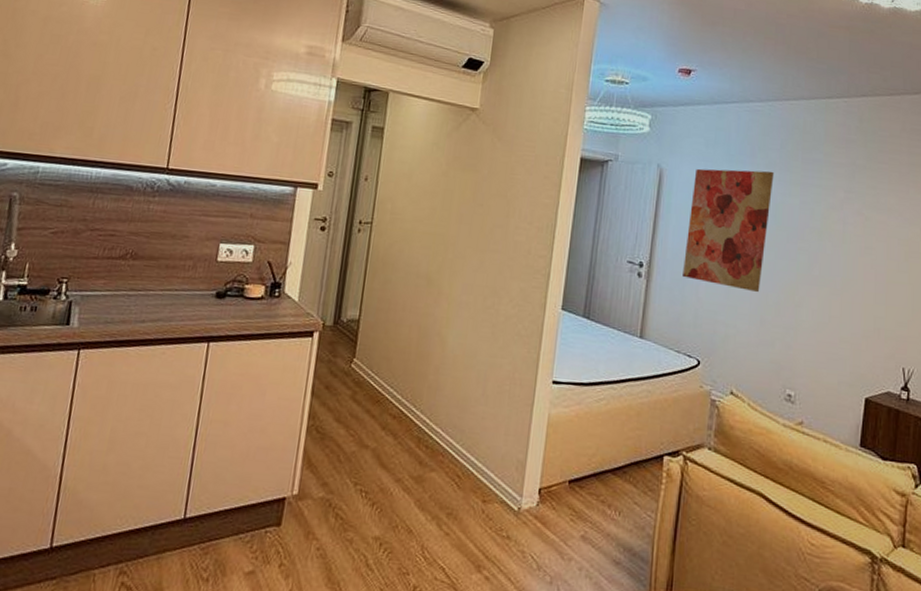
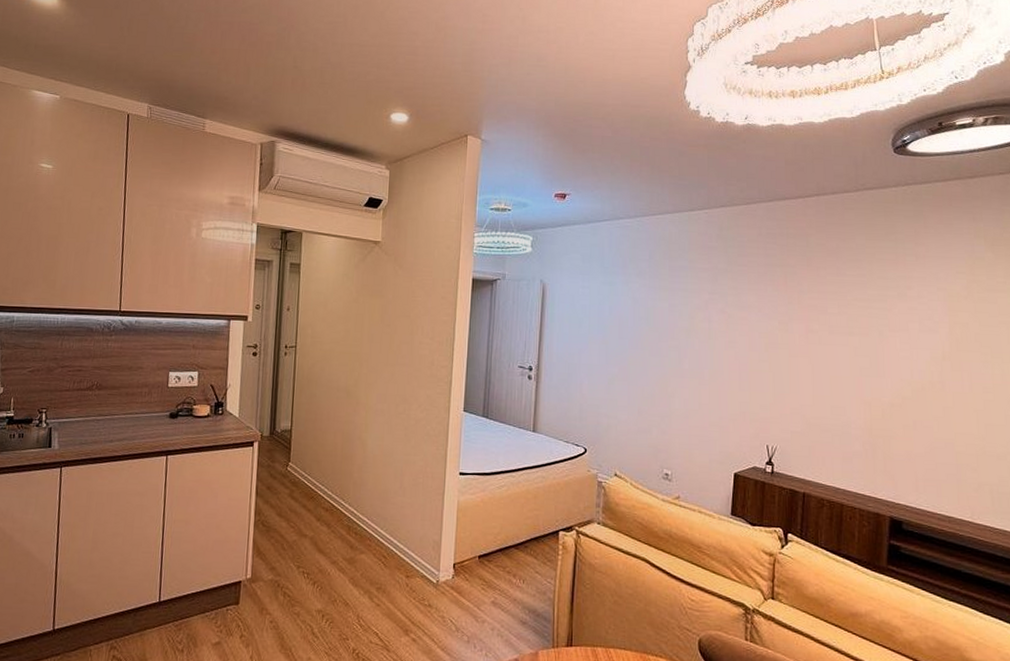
wall art: present [683,168,775,293] -> none [568,279,645,387]

